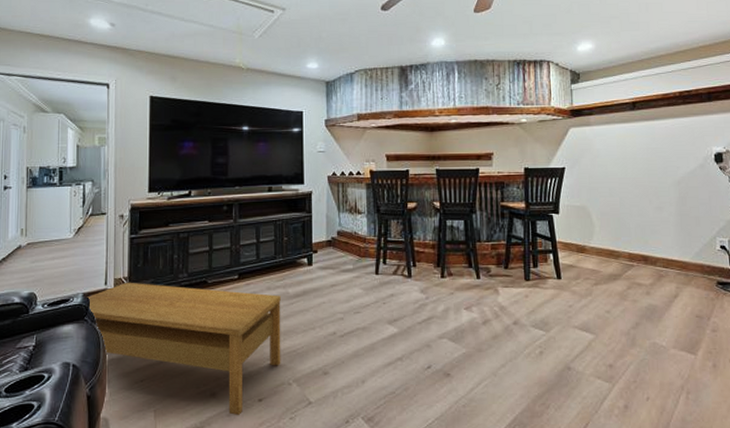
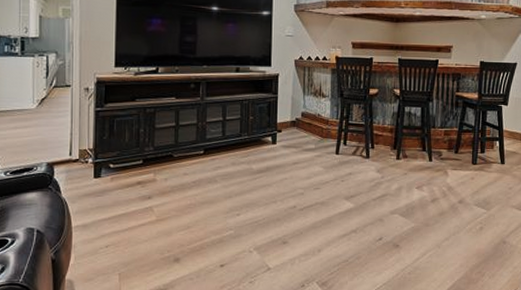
coffee table: present [86,282,281,416] -> none [50,153,245,280]

